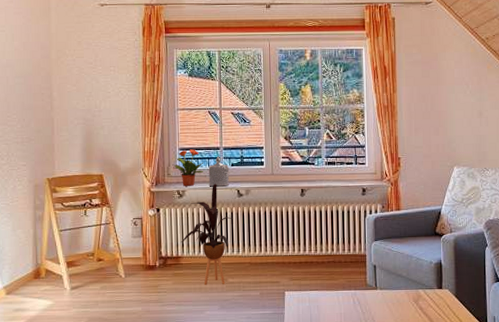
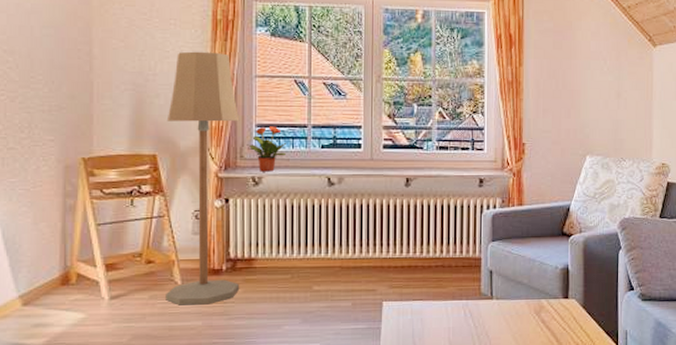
floor lamp: none [110,91,169,295] -> present [166,51,240,305]
house plant: present [180,183,233,286] -> none [254,169,321,295]
decorative jar: present [208,156,230,187] -> none [292,136,319,173]

